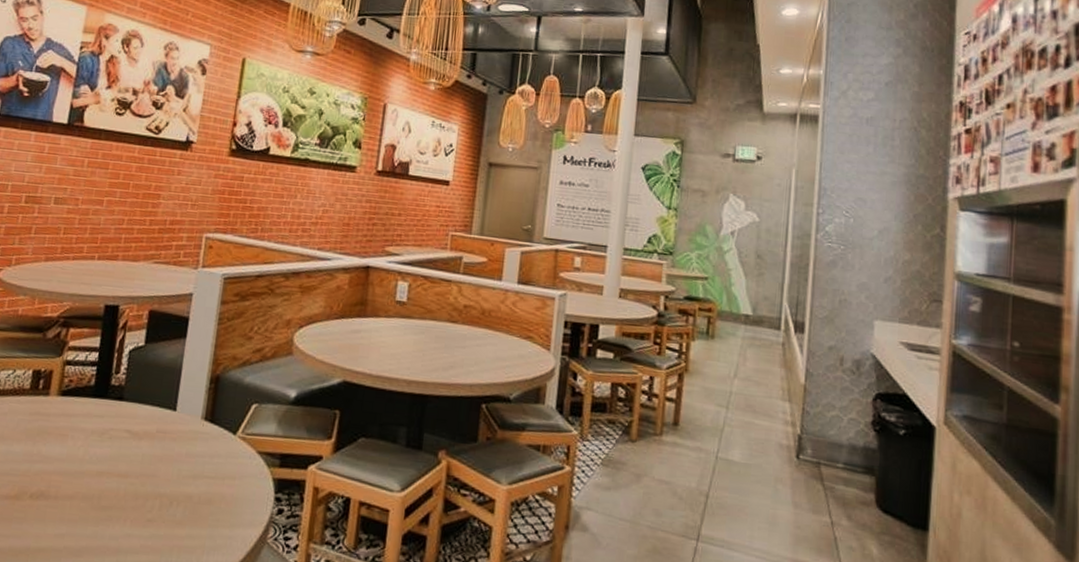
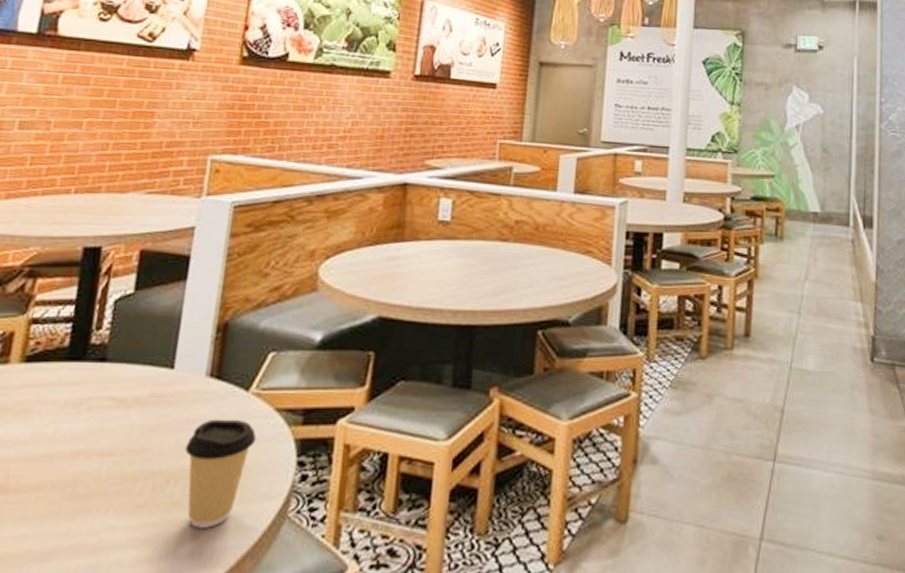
coffee cup: none [184,455,242,545] -> present [184,419,257,528]

